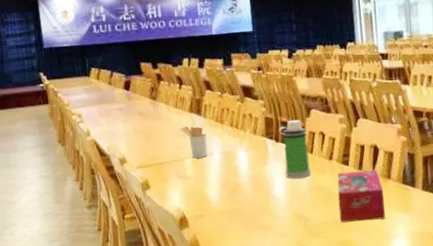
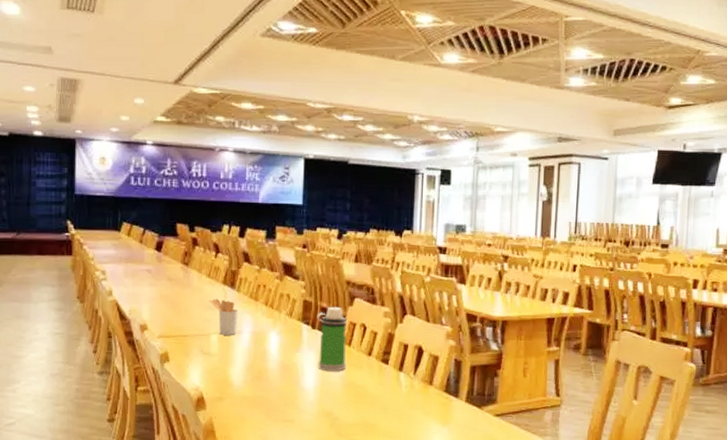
tissue box: present [337,170,385,222] -> none [371,371,423,428]

